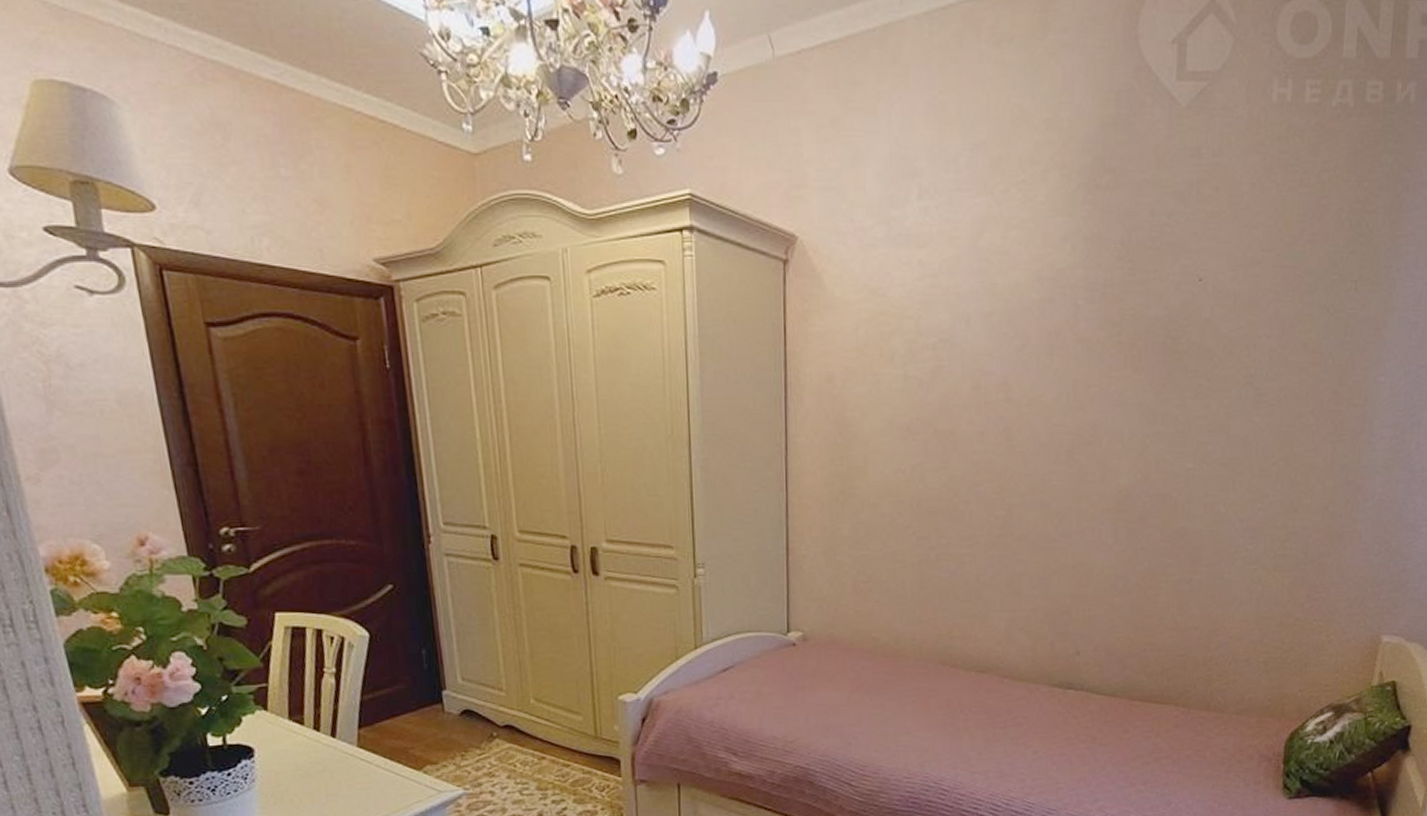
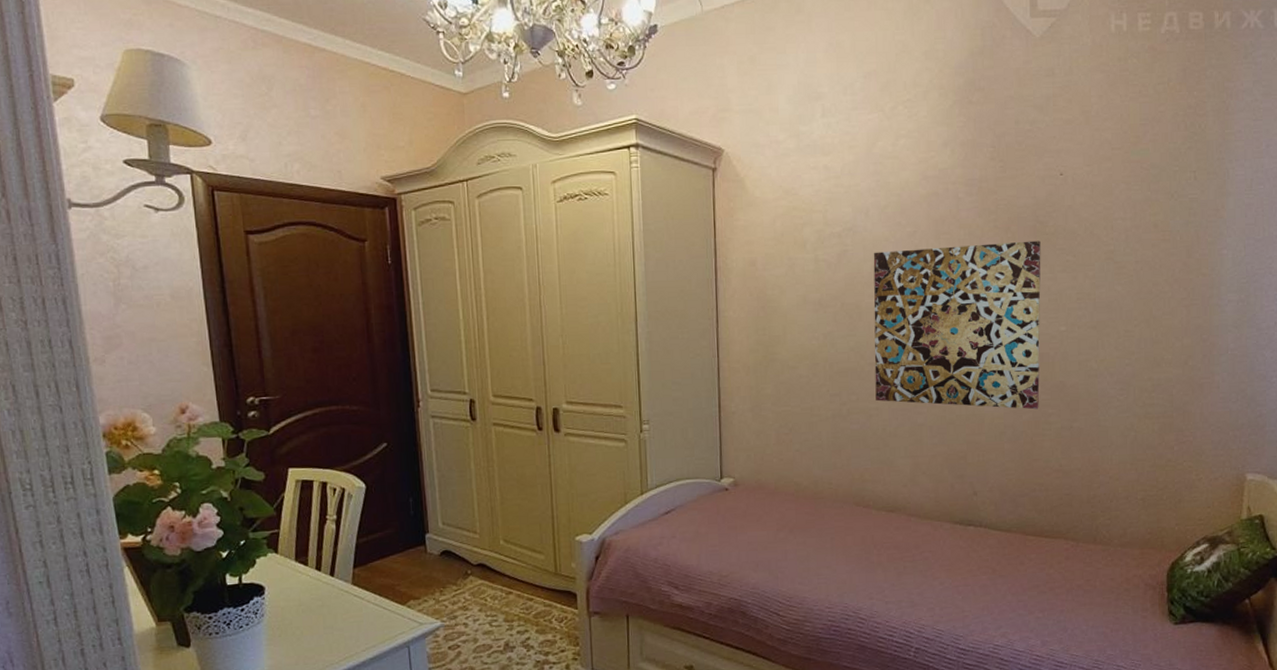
wall art: none [969,360,1171,559] -> present [873,240,1041,410]

